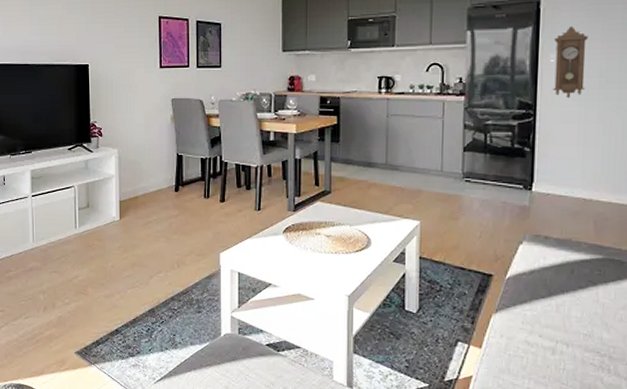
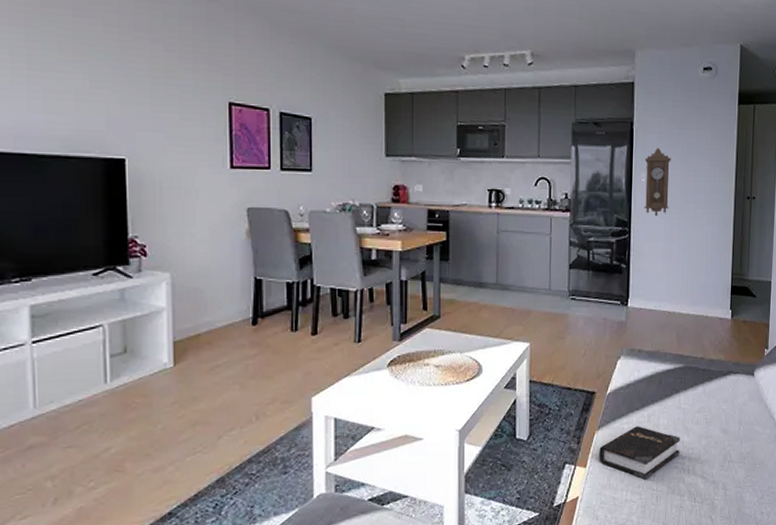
hardback book: none [496,315,598,372] -> present [599,426,680,480]

